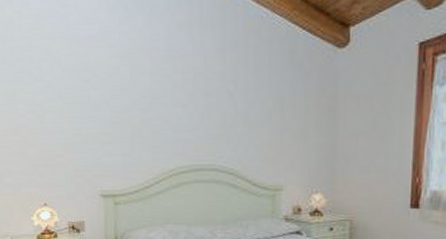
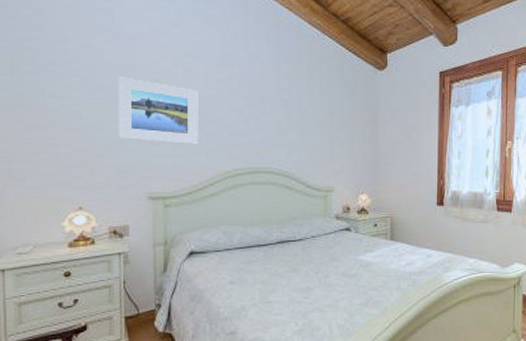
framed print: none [73,79,145,142] -> present [118,76,199,144]

